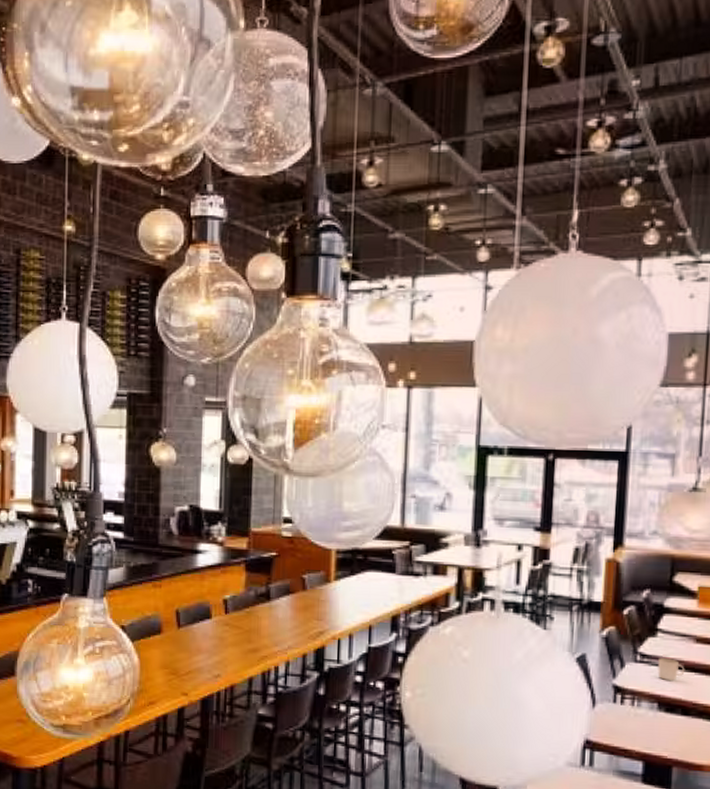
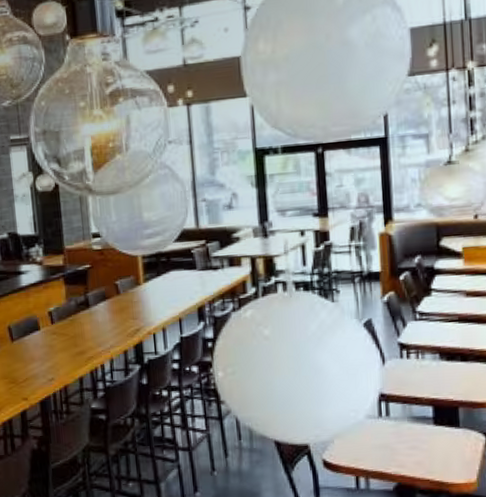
mug: present [658,658,685,682] -> none [435,313,460,333]

